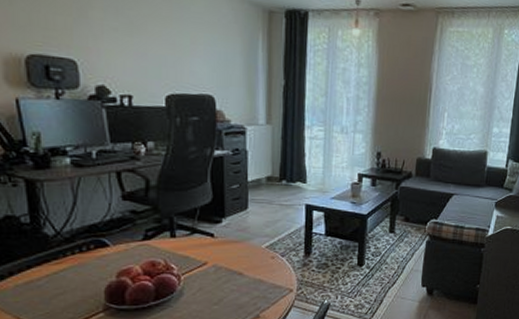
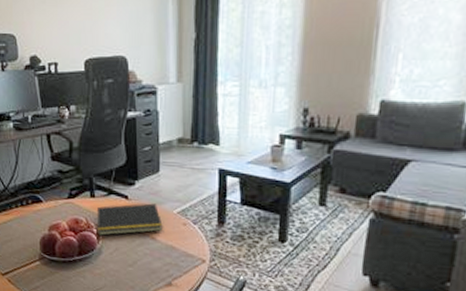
notepad: none [177,240,251,276] -> present [96,203,163,236]

